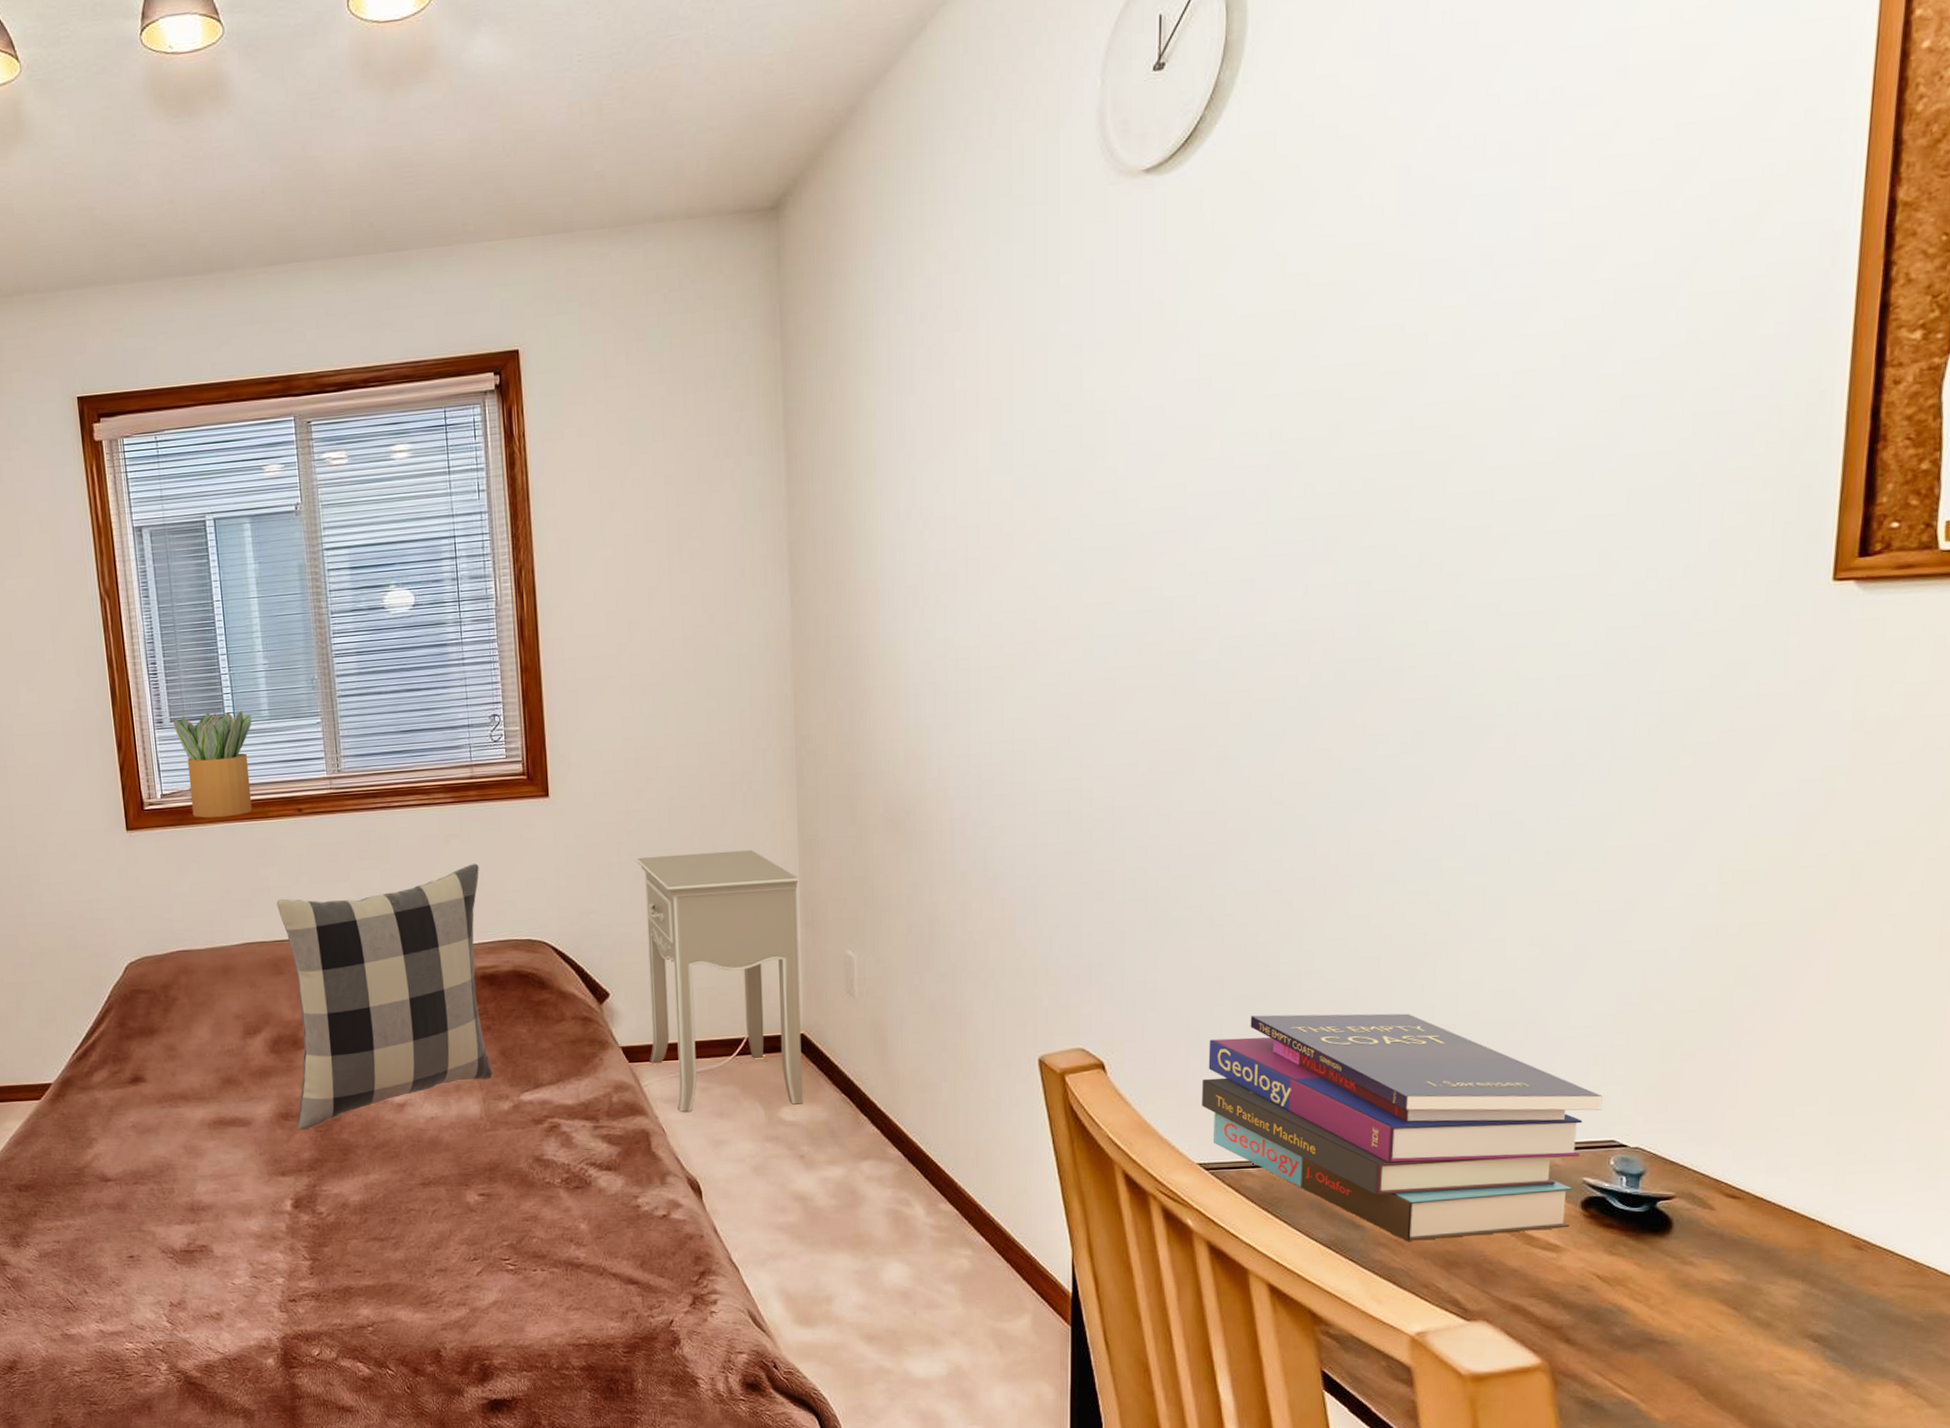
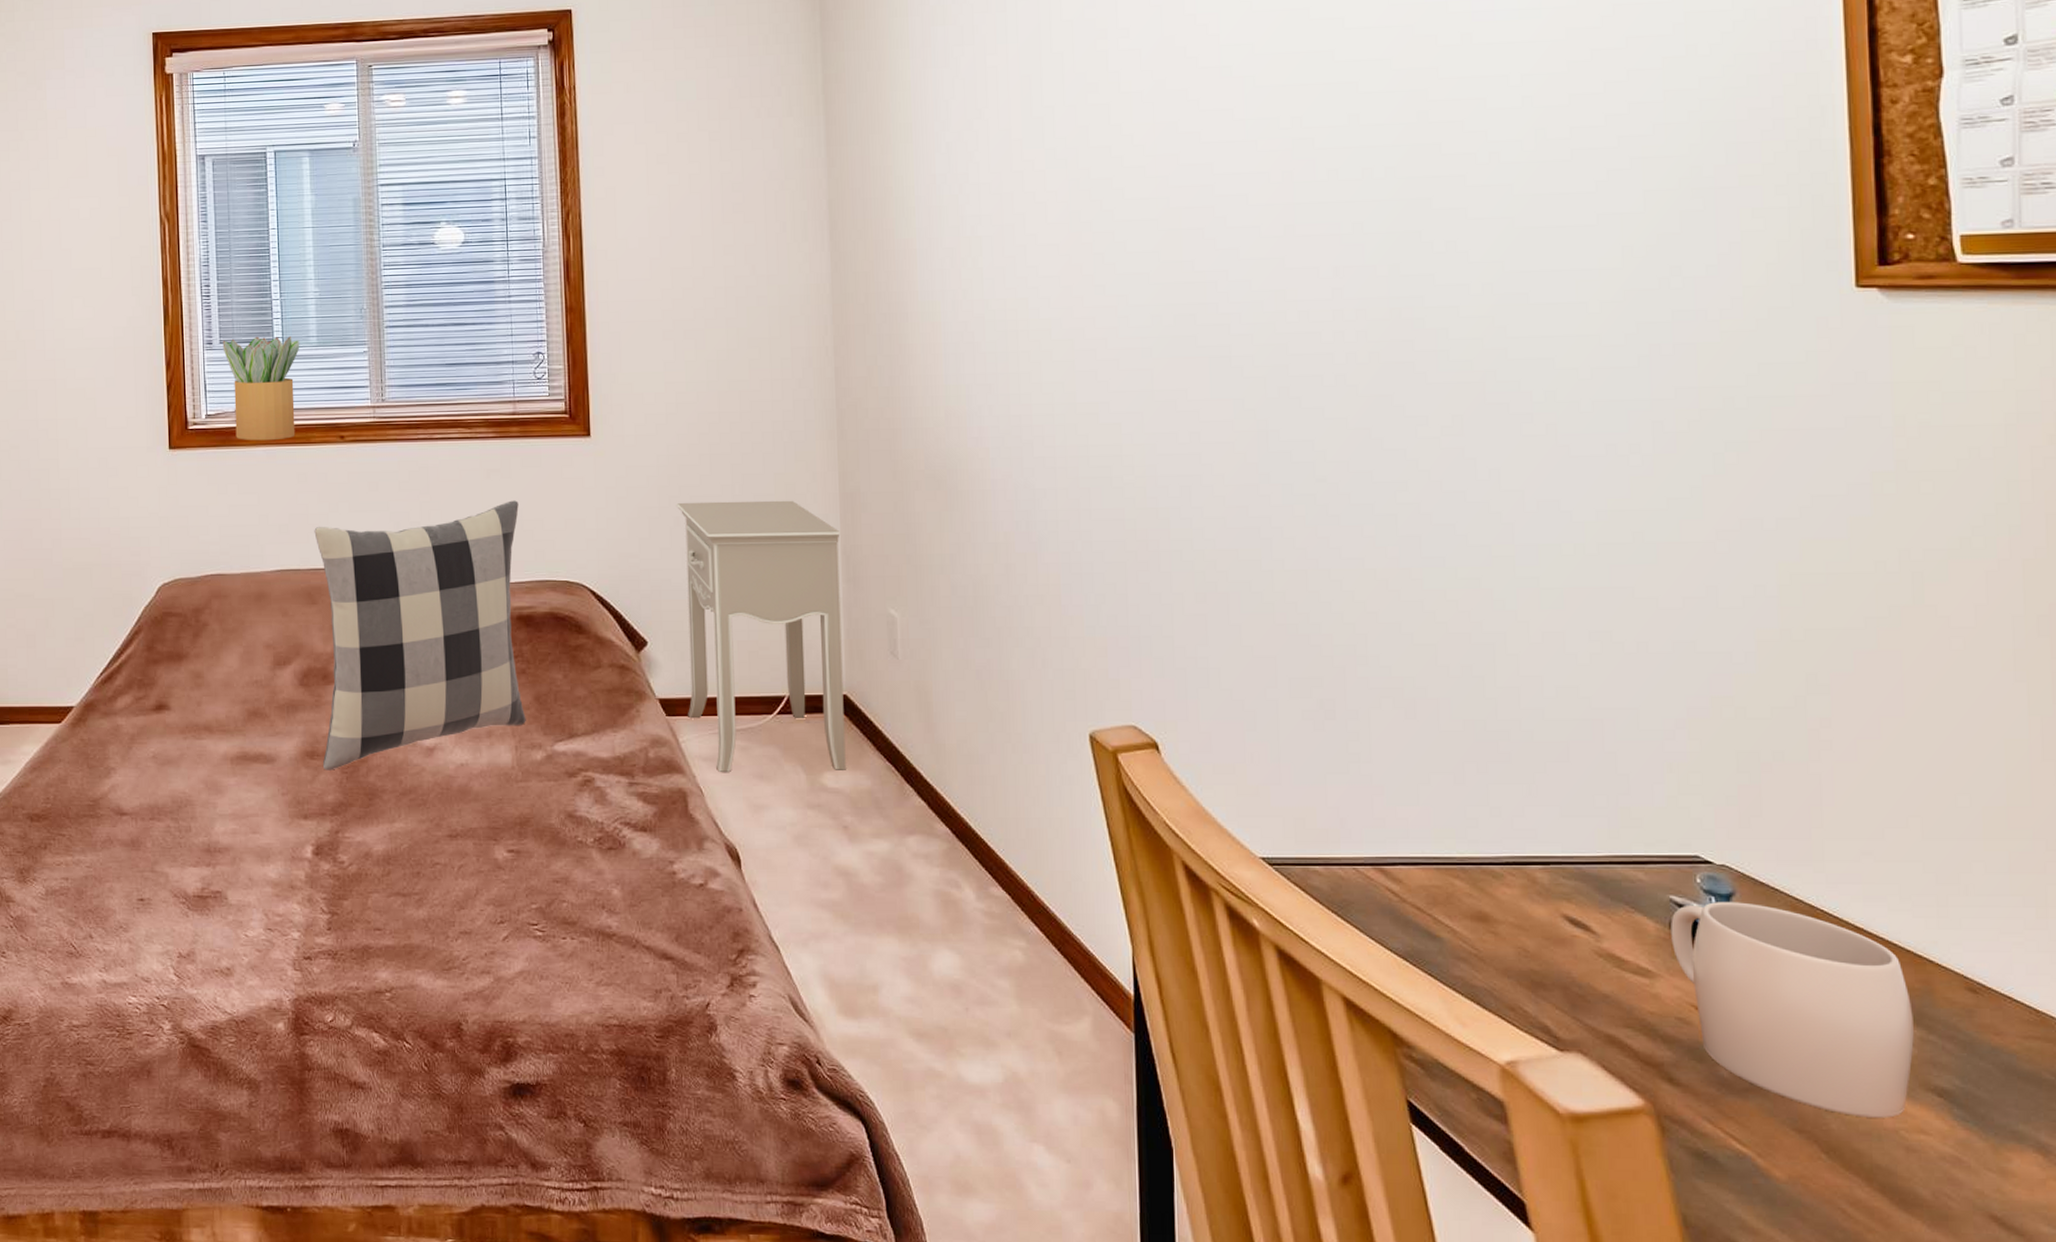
books: present [1201,1013,1603,1241] -> none [1260,700,1682,957]
mug: none [1581,1180,1800,1364] -> present [1671,902,1914,1118]

